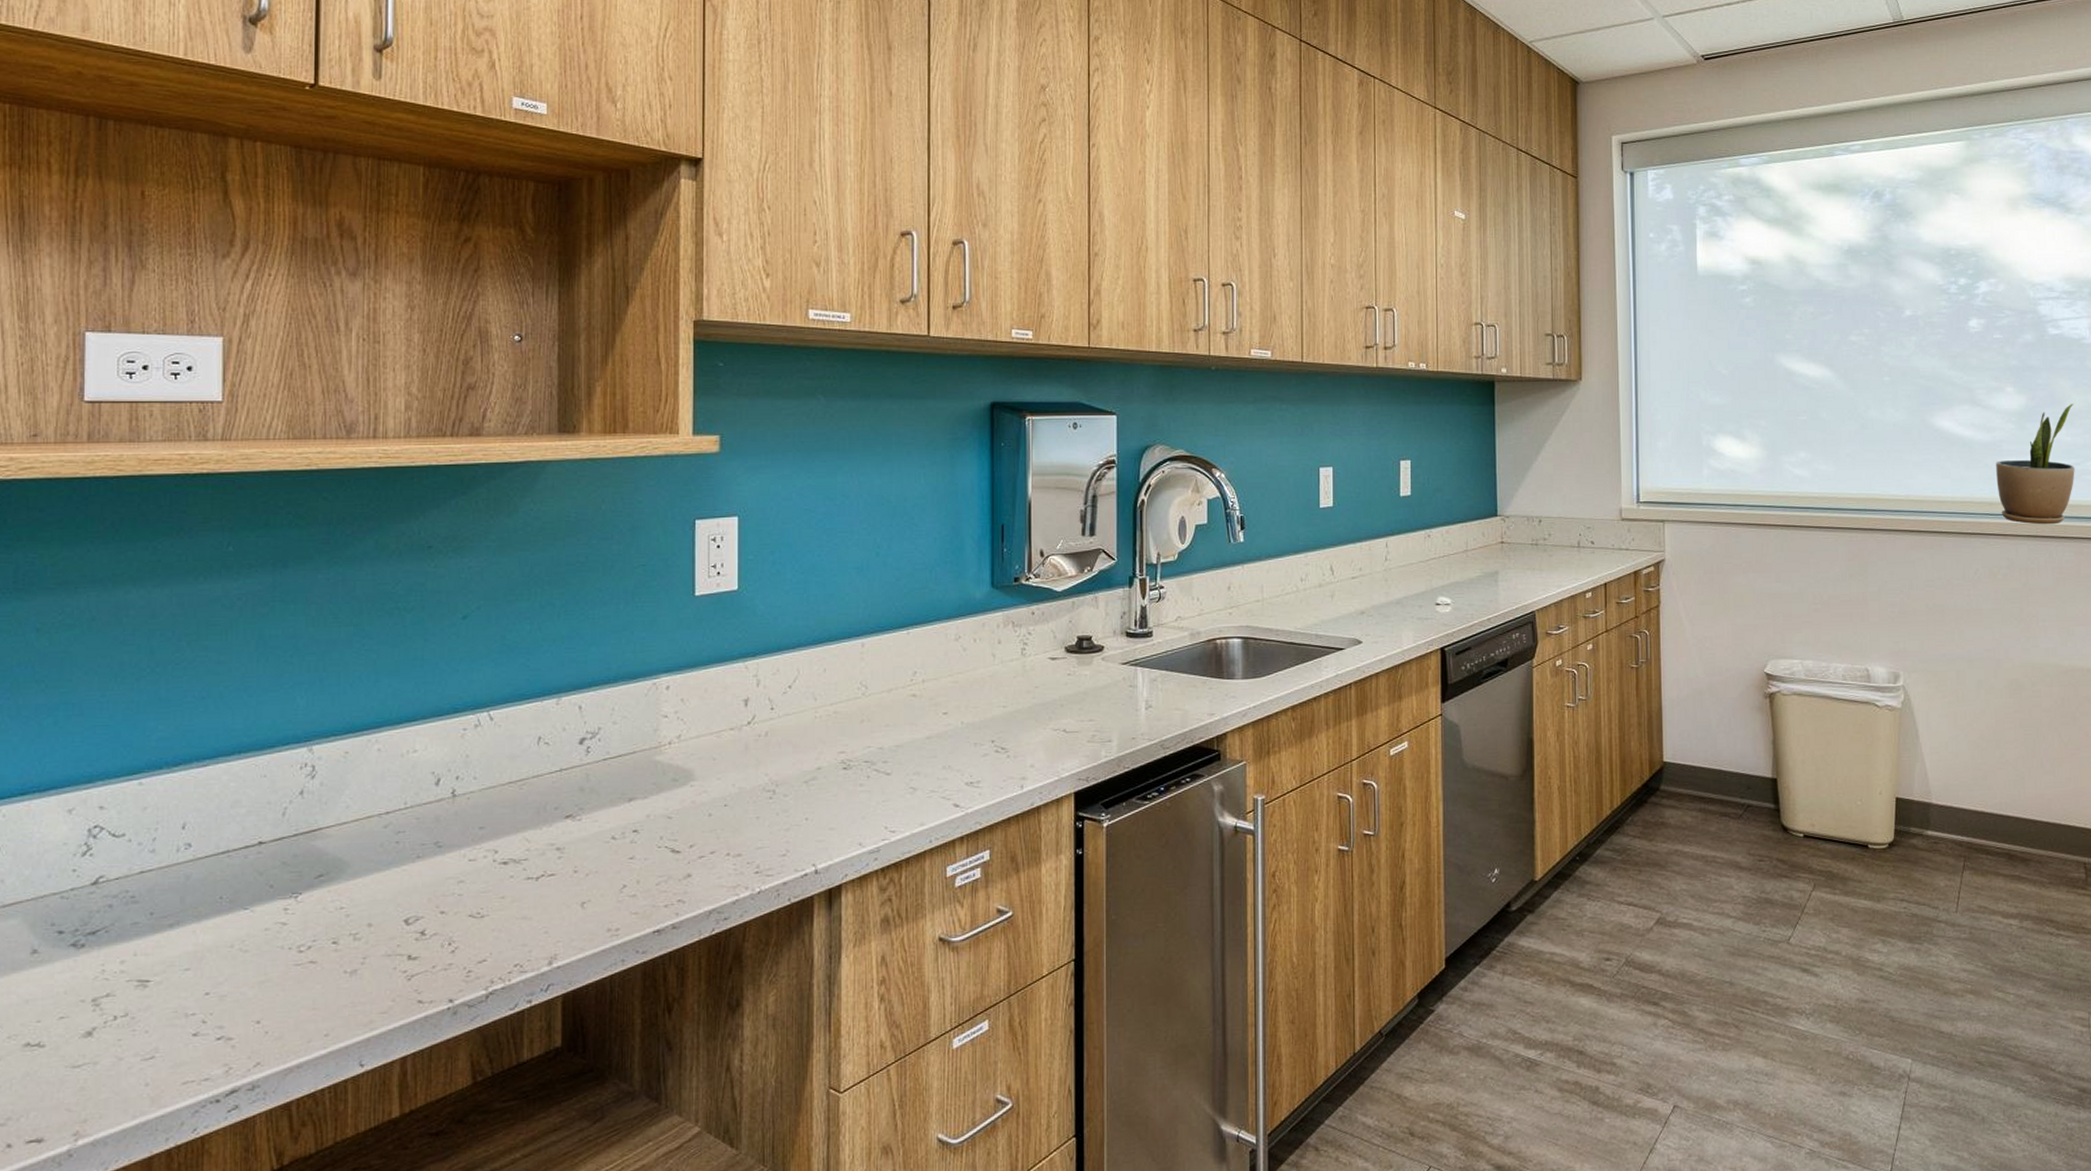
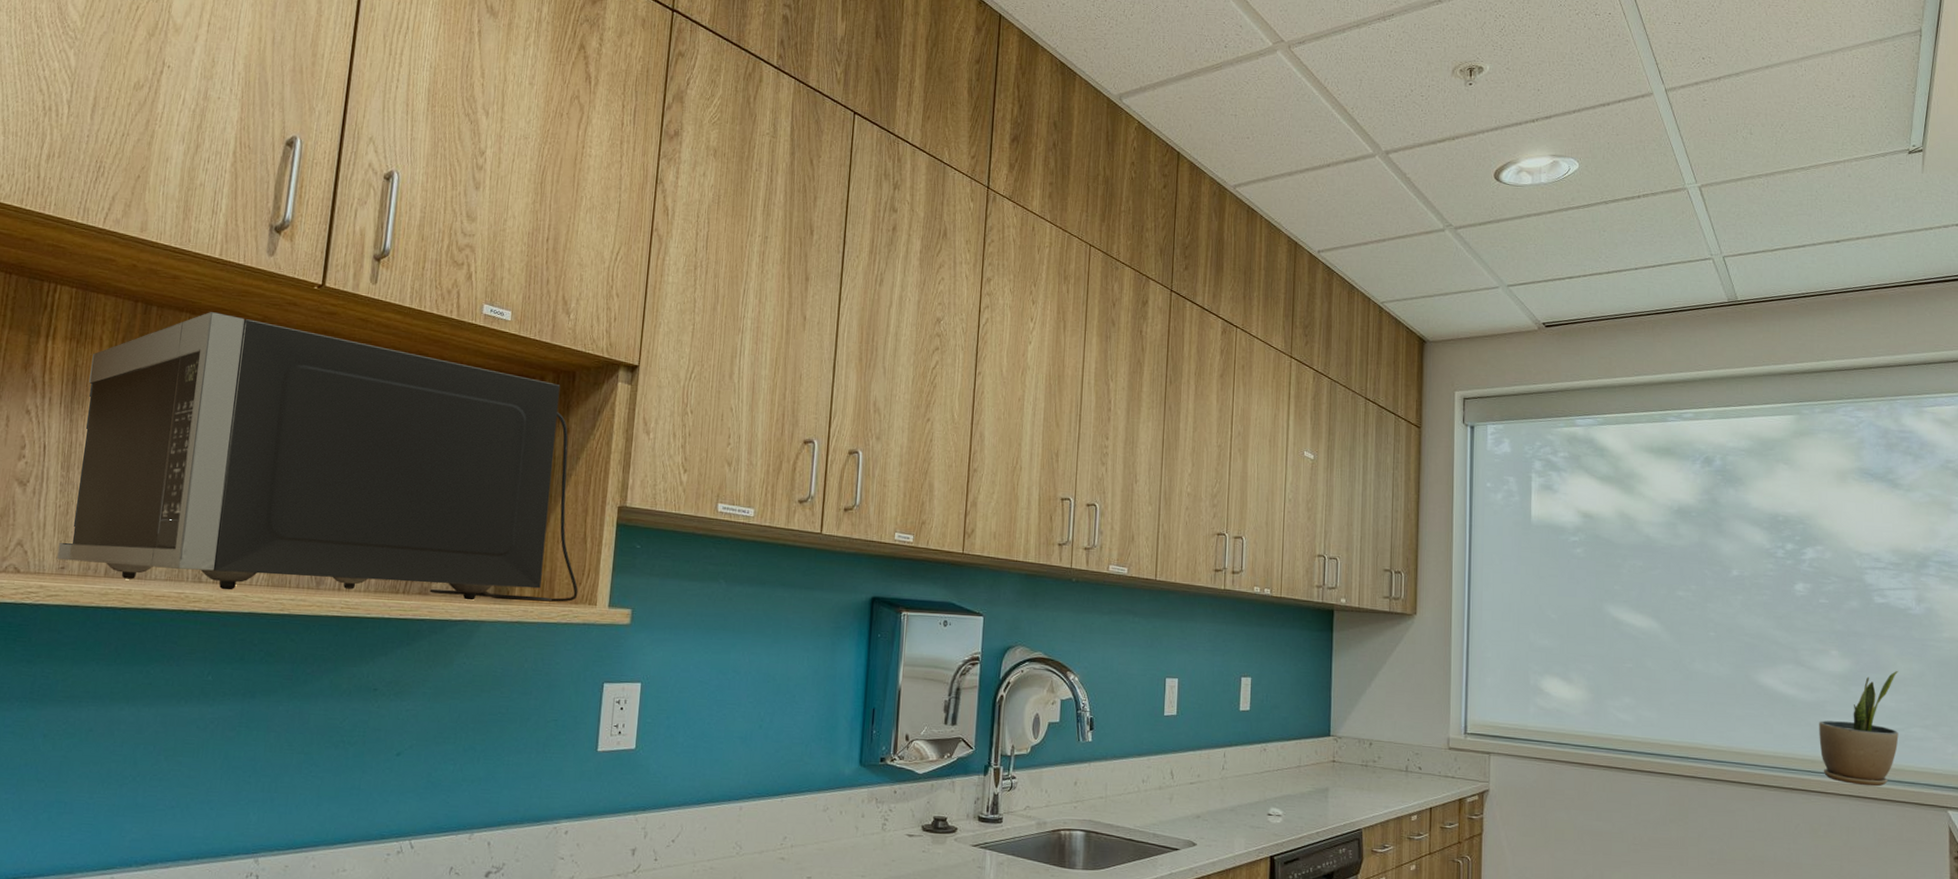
microwave oven: none [26,123,656,447] -> present [57,312,579,602]

